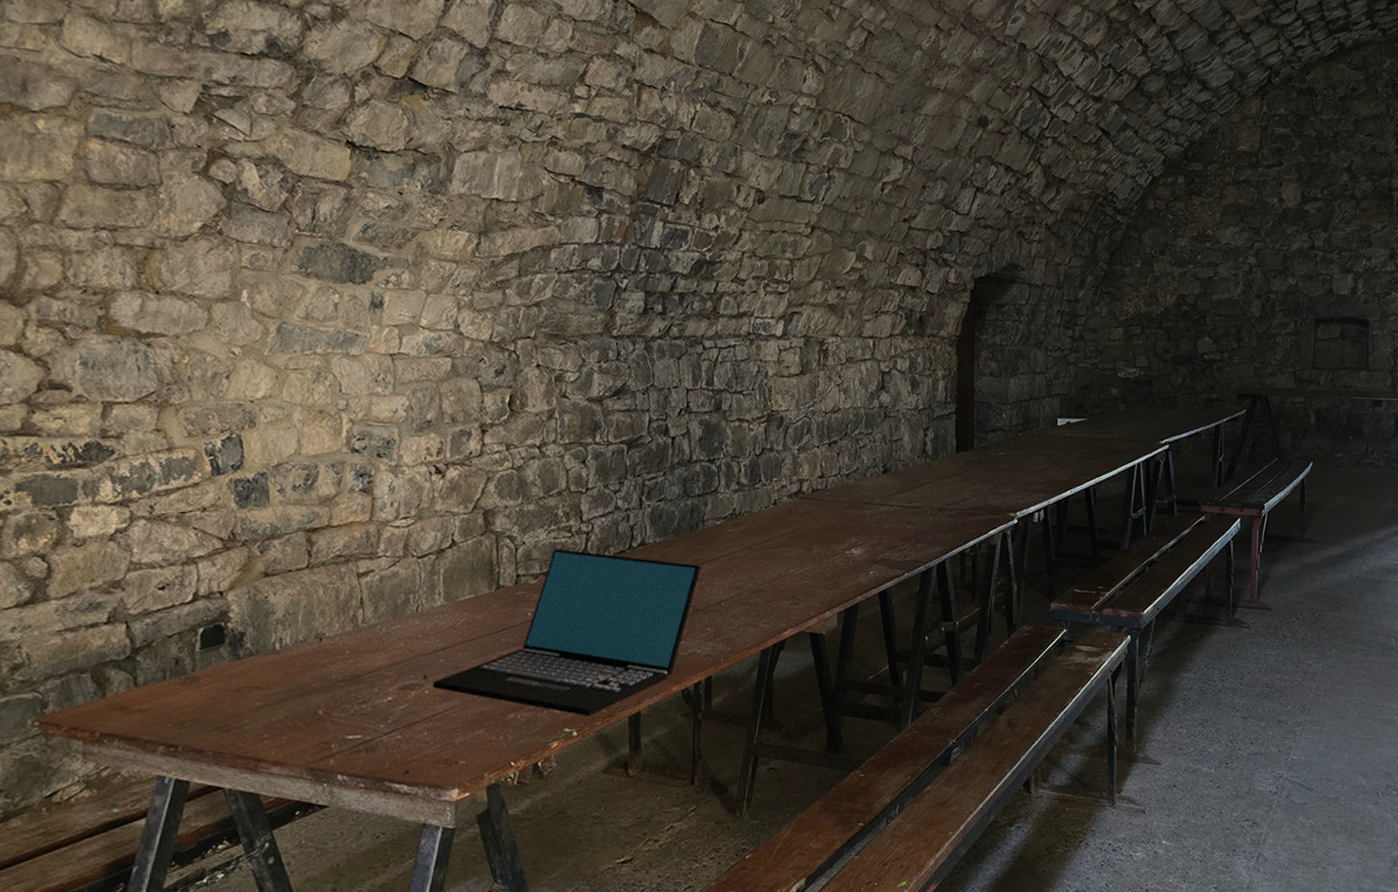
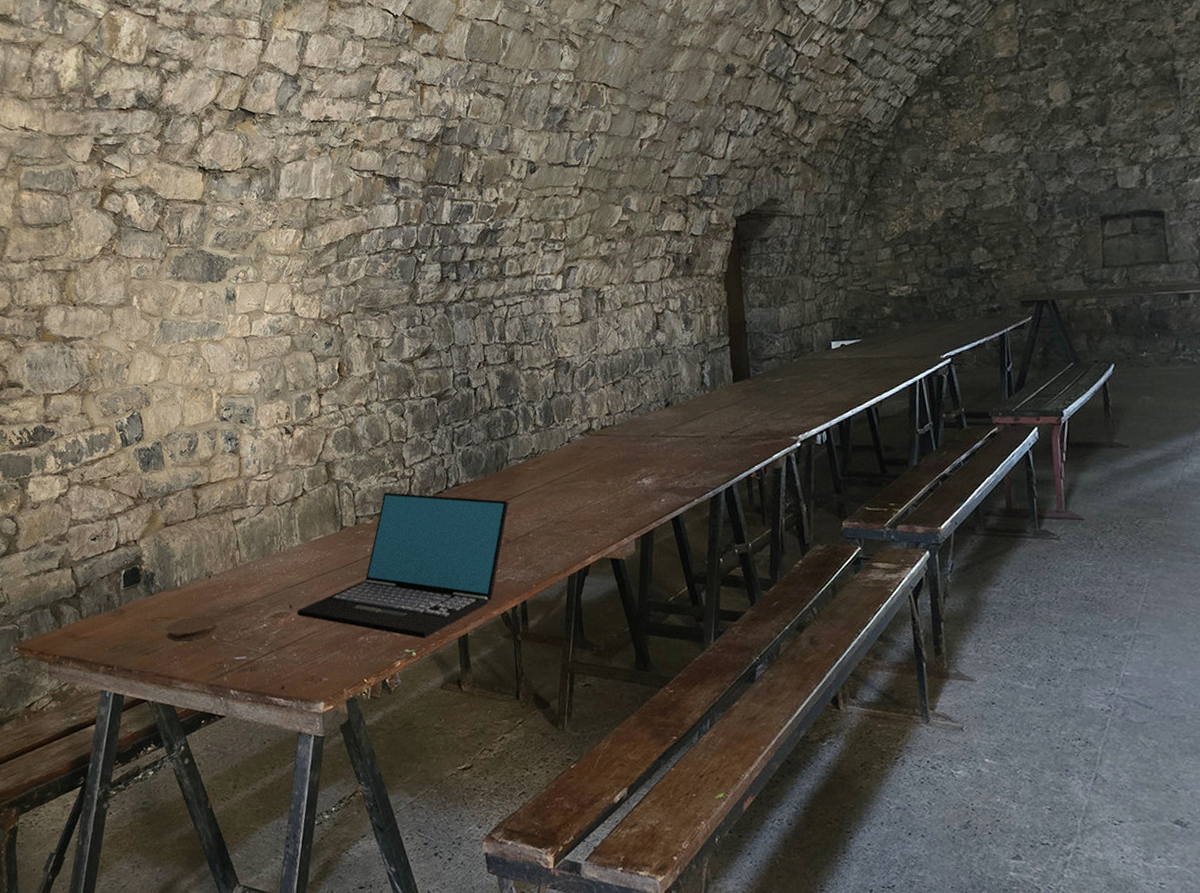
coaster: none [256,686,327,717] -> present [166,616,218,642]

